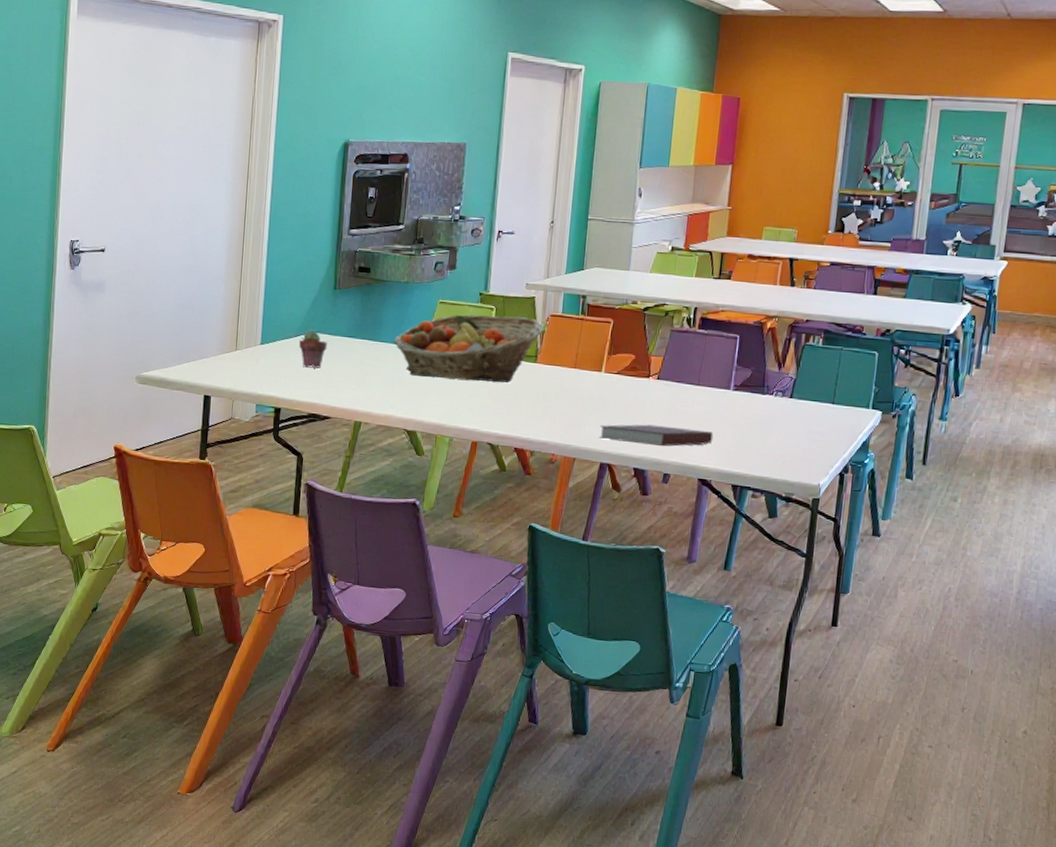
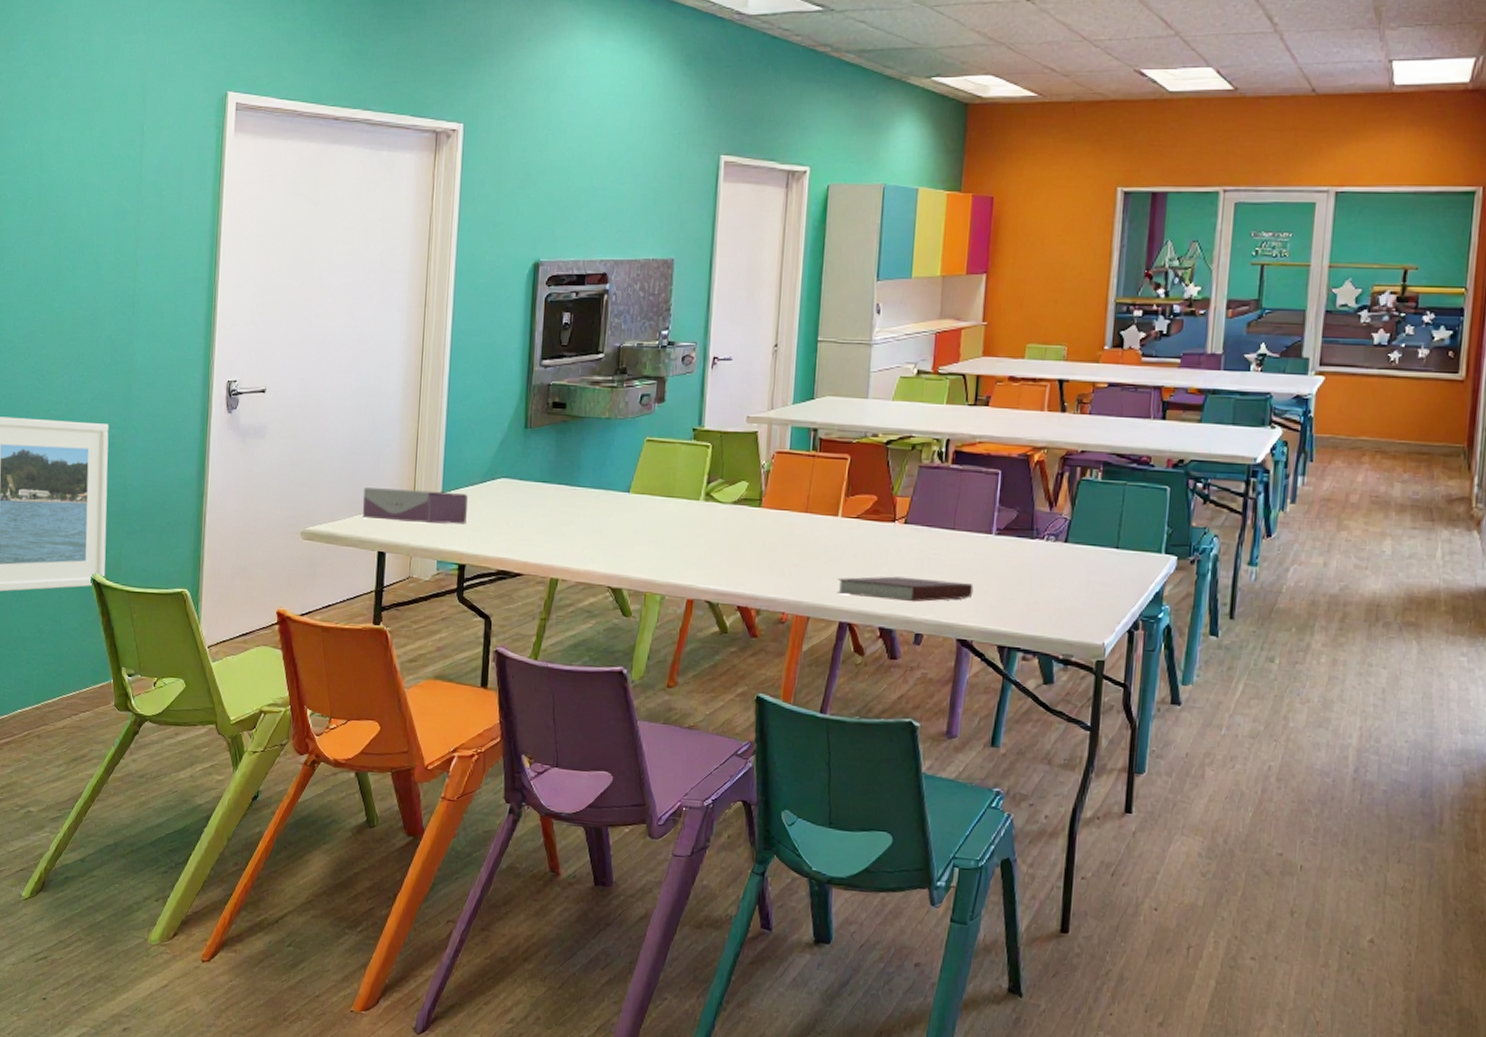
tissue box: none [190,338,284,373] -> present [362,488,468,524]
potted succulent: present [299,330,327,369] -> none [486,475,518,519]
fruit basket: present [393,314,543,384] -> none [593,453,768,532]

